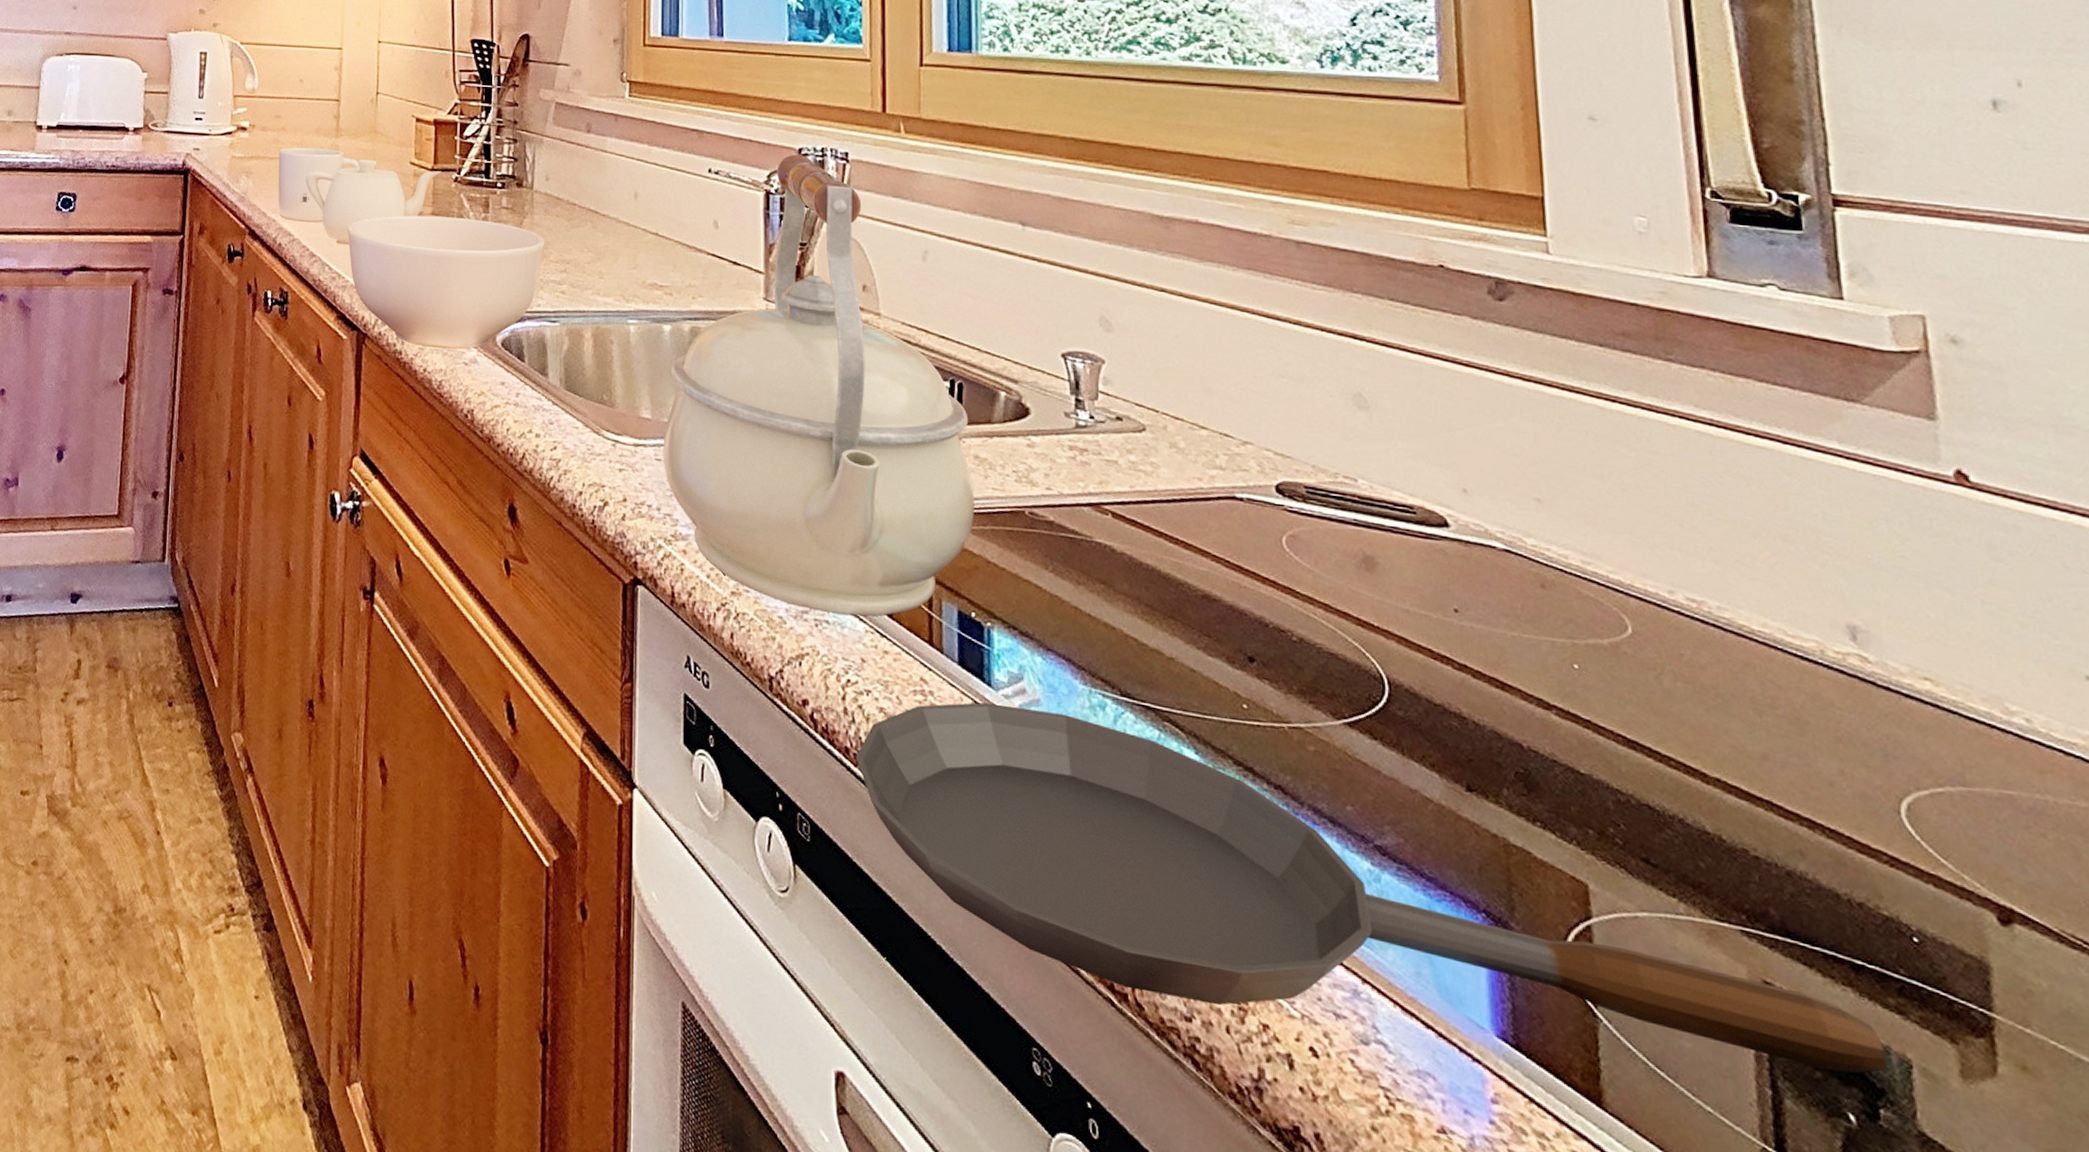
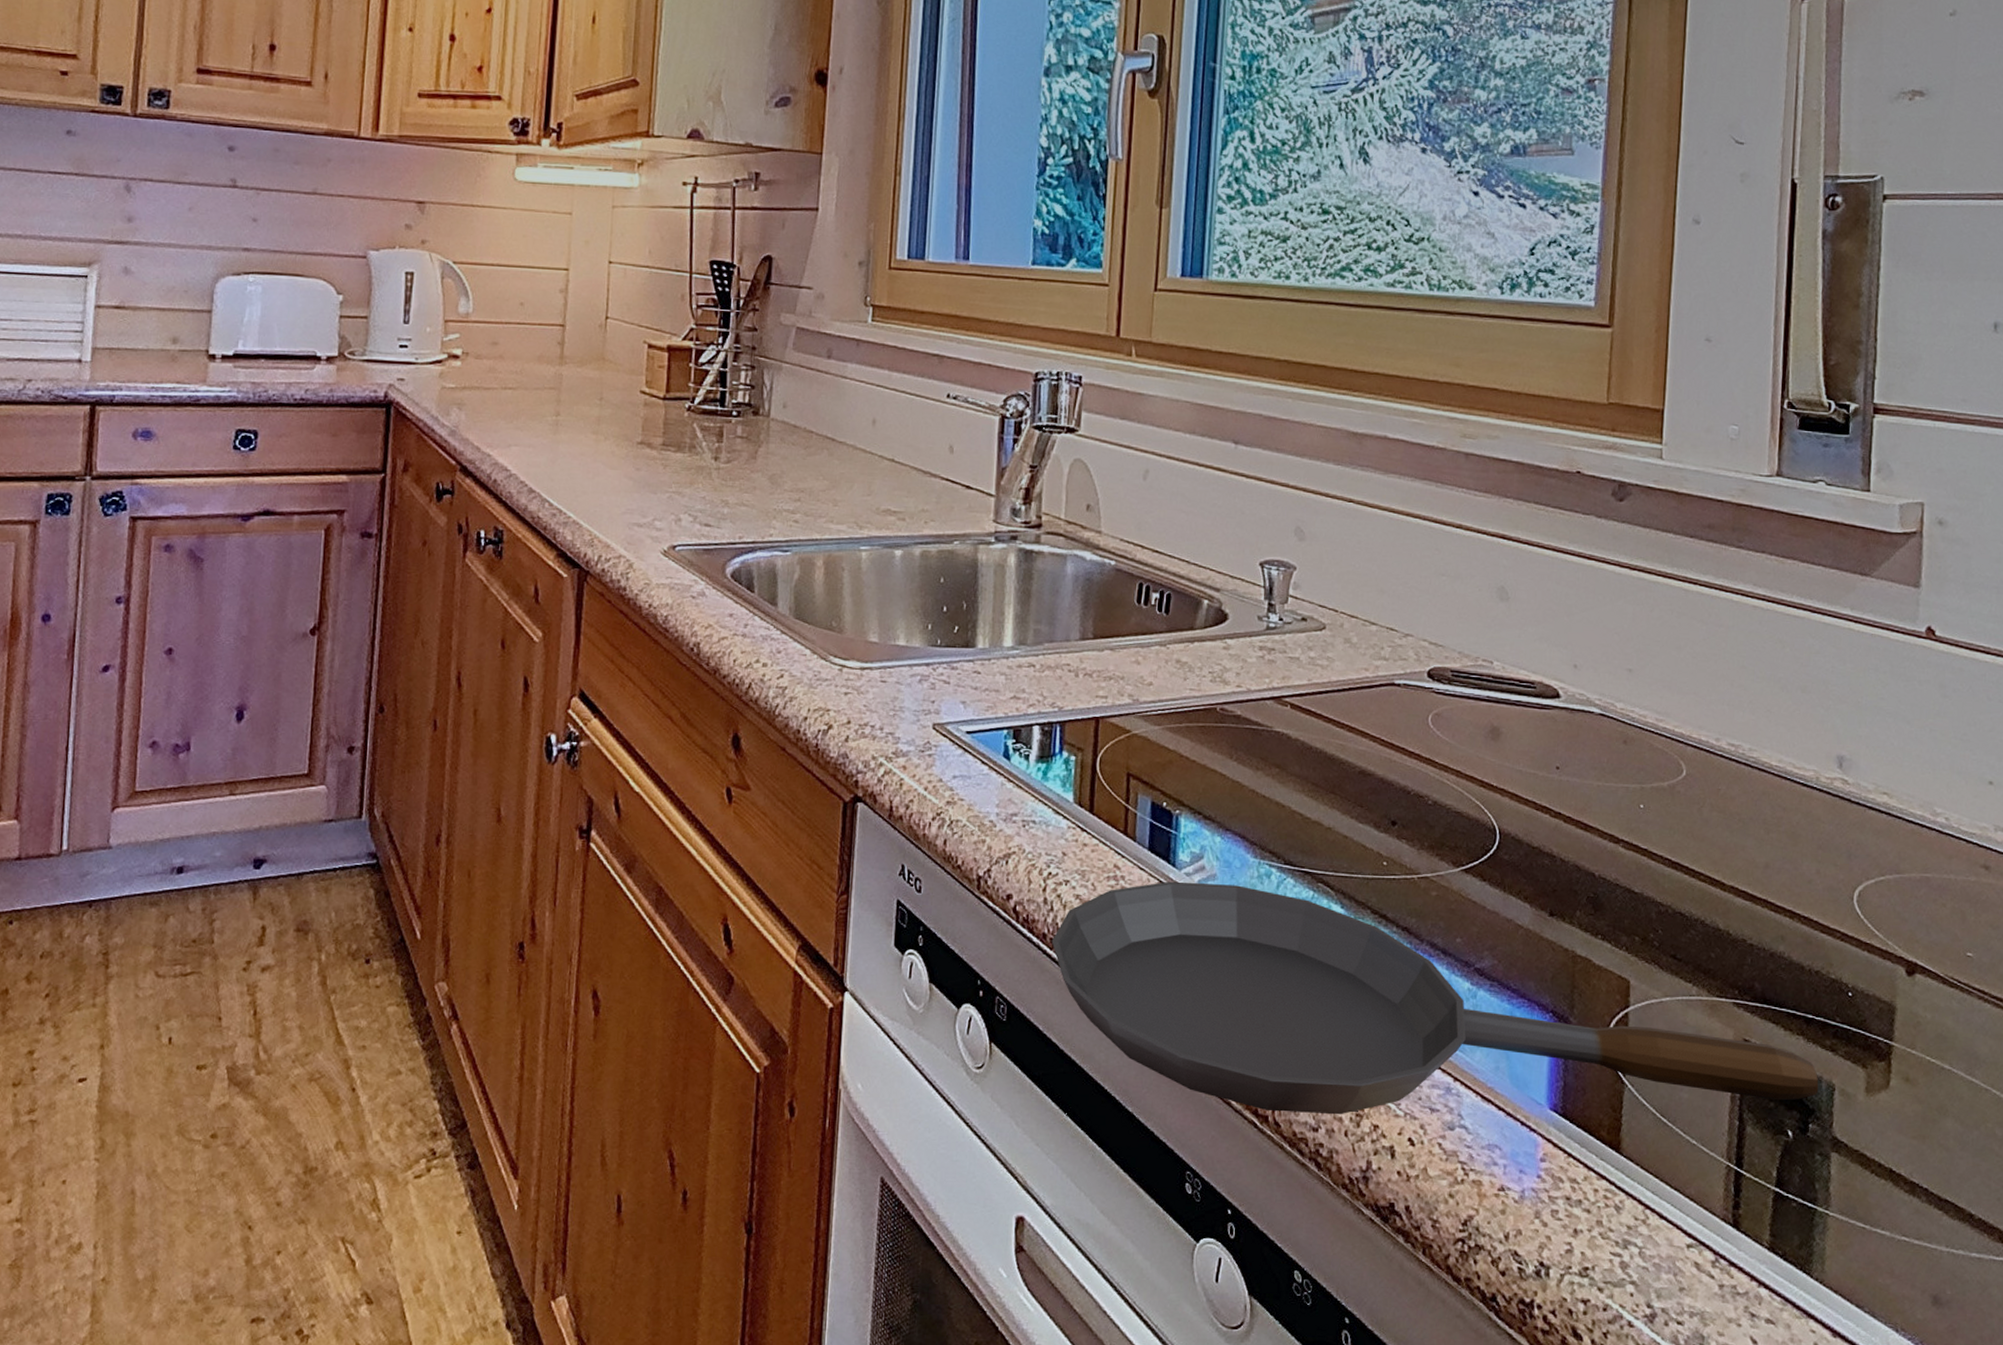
mug: present [278,147,360,223] -> none [493,376,585,457]
teapot: present [305,159,441,245] -> none [524,388,674,479]
bowl: present [346,215,545,350] -> none [569,446,780,584]
kettle: present [663,154,975,617] -> none [888,378,1174,814]

